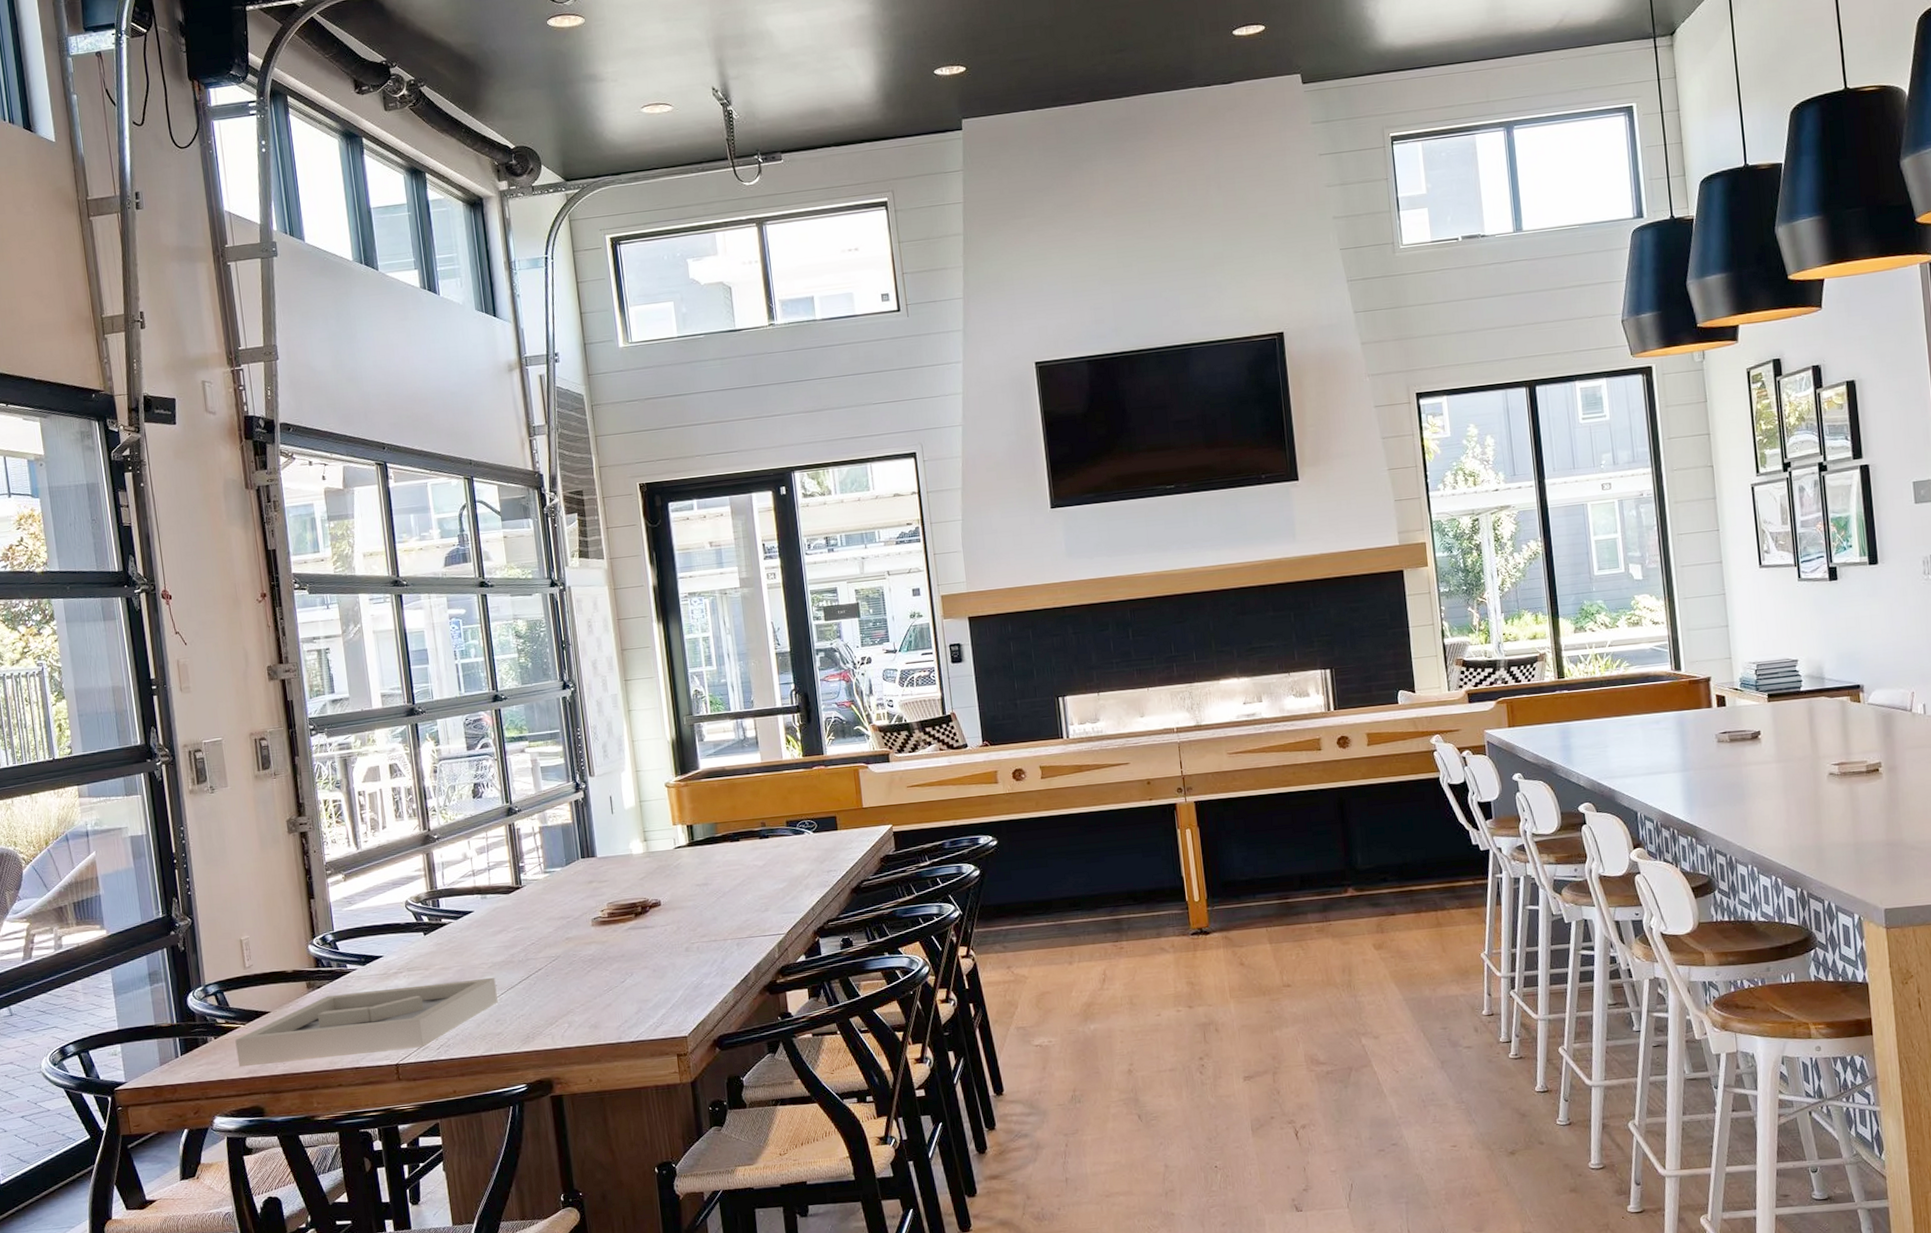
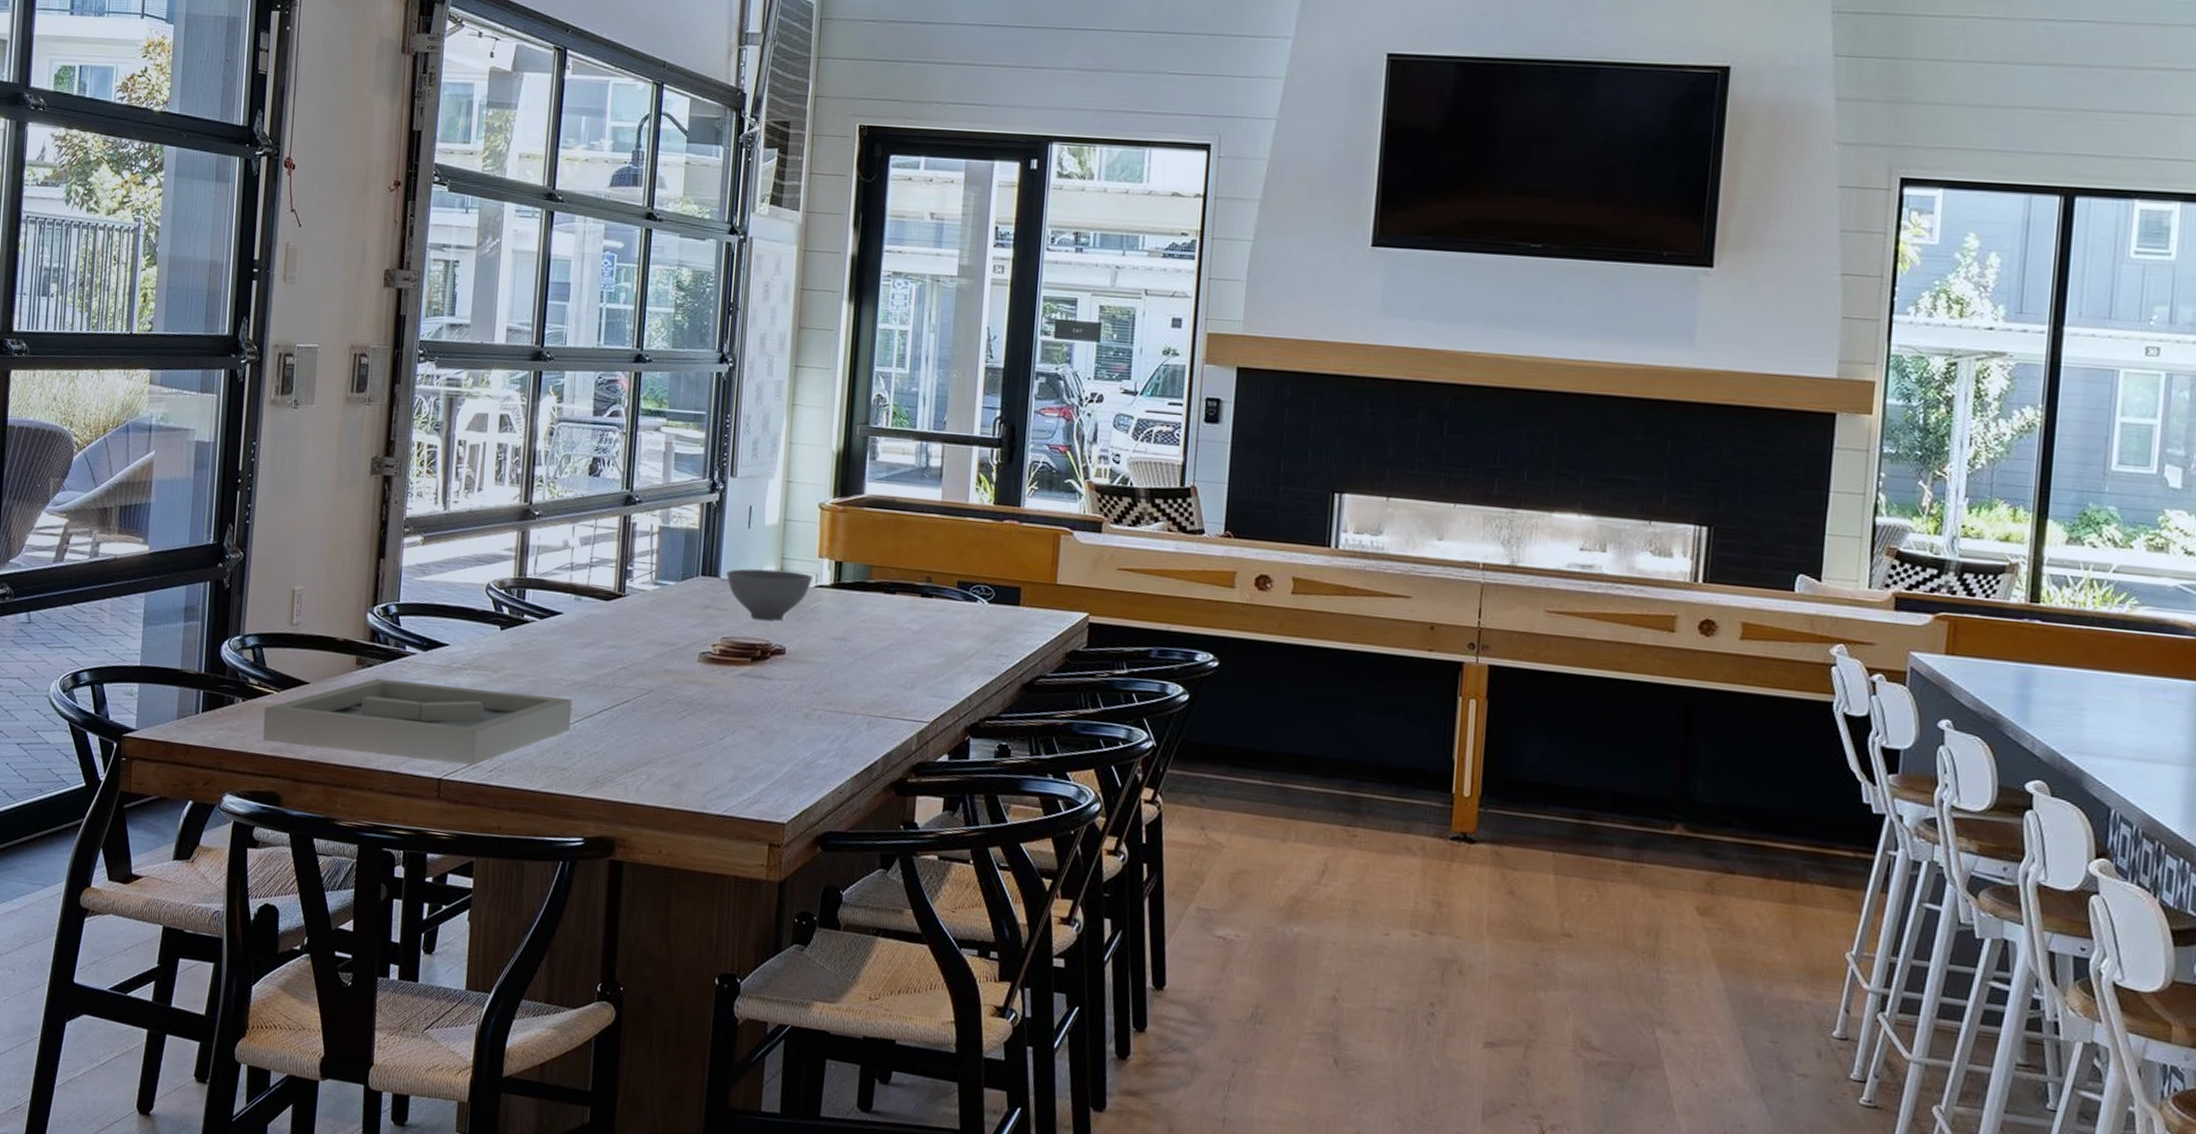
bowl: none [601,839,672,883] -> present [726,568,814,621]

